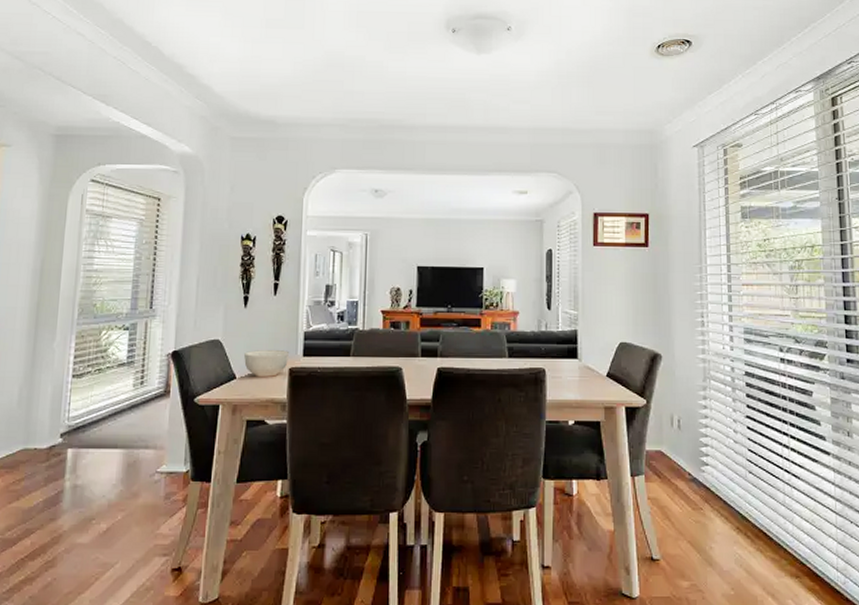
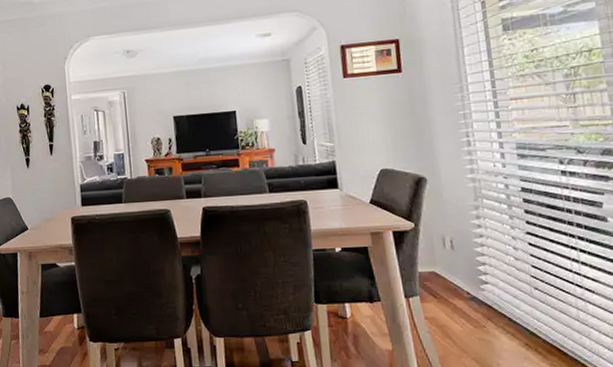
bowl: present [244,350,290,378] -> none [32,202,70,228]

